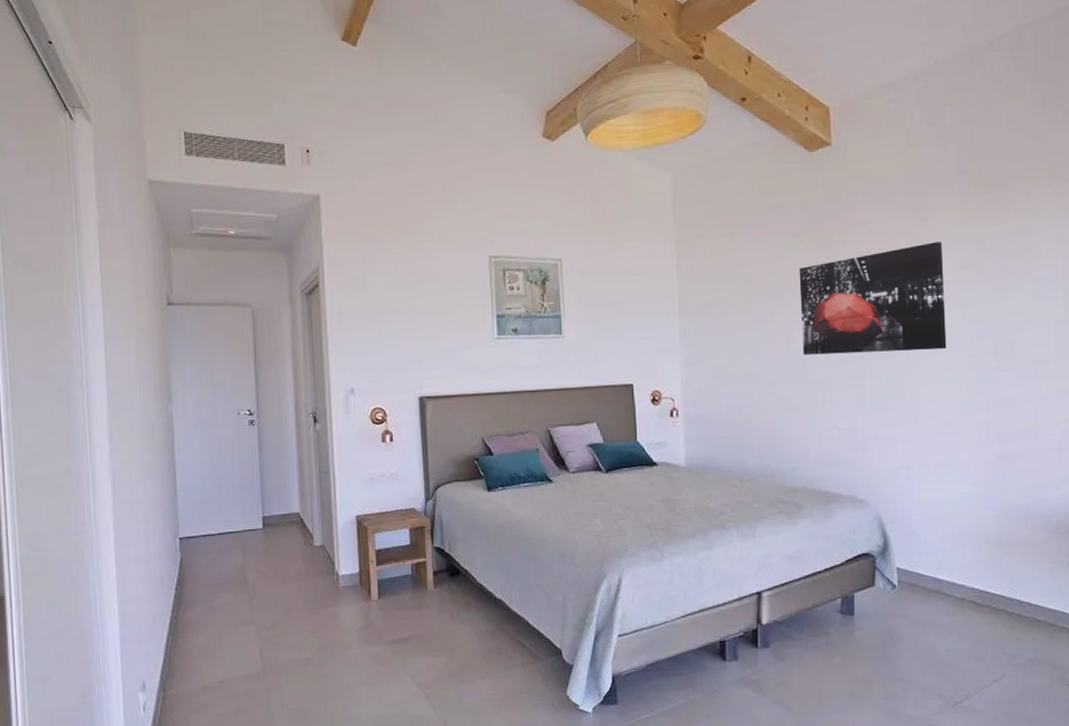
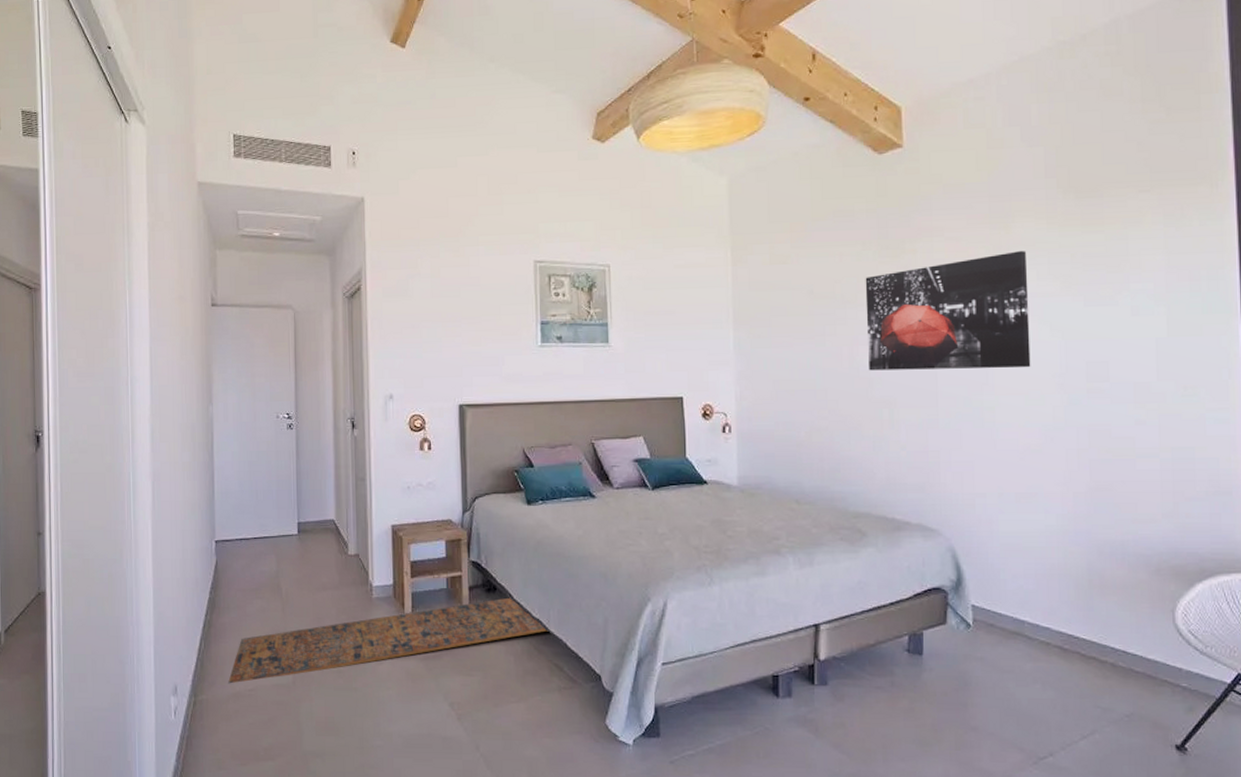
rug: none [197,580,511,677] -> present [228,597,548,684]

